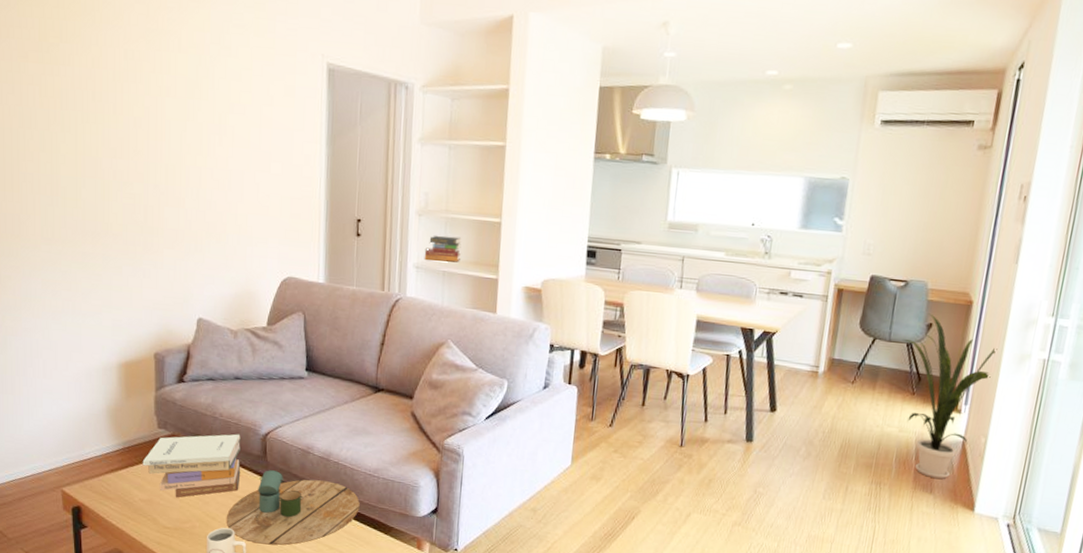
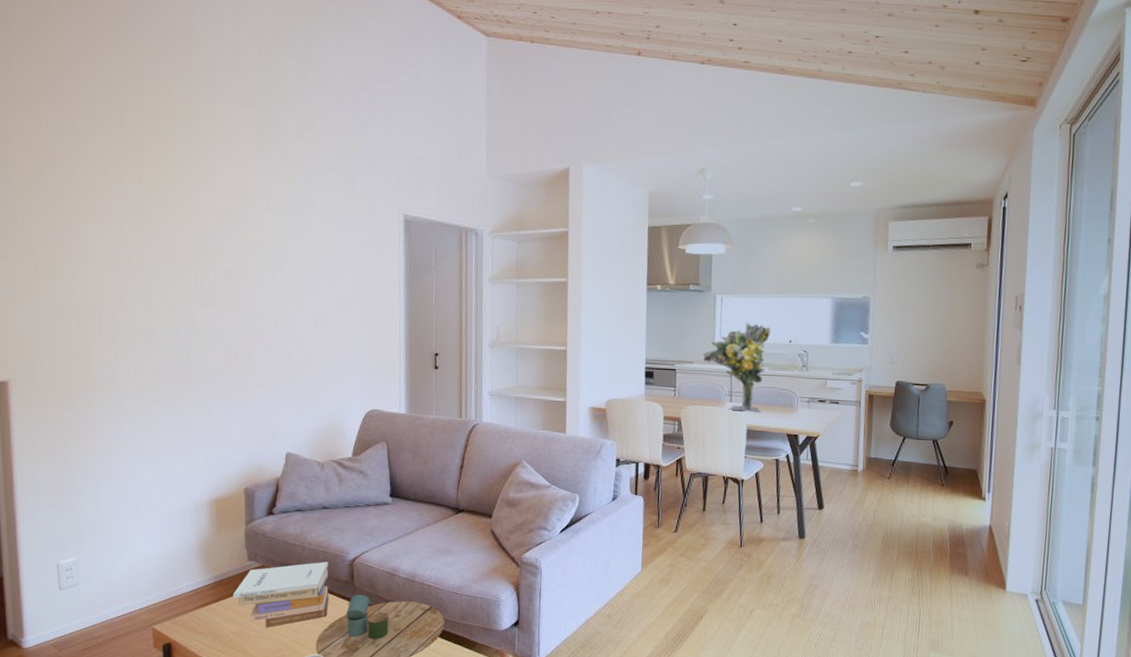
books: present [424,235,462,262] -> none [497,364,531,388]
bouquet: none [653,200,732,302] -> present [703,322,771,412]
house plant: present [903,313,998,480] -> none [929,412,1011,562]

